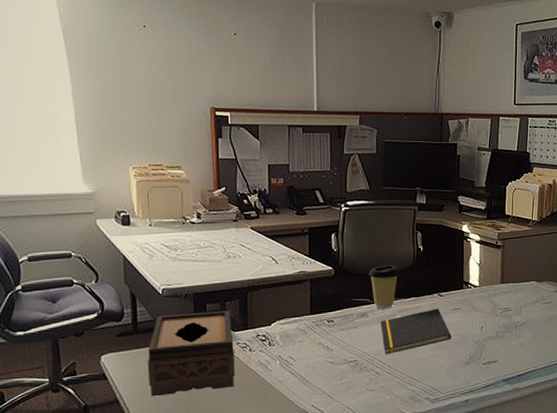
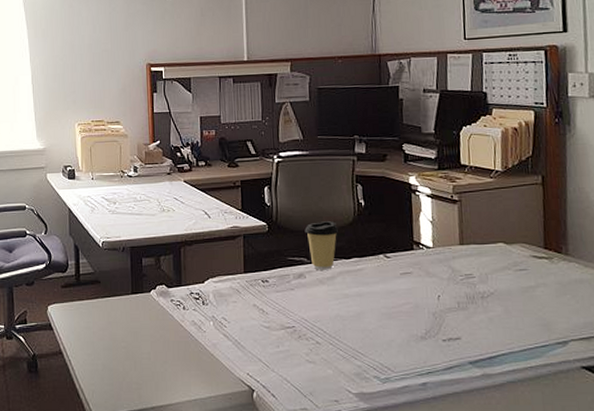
tissue box: present [148,311,235,397] -> none [89,266,169,351]
notepad: present [380,308,451,355] -> none [319,272,402,322]

